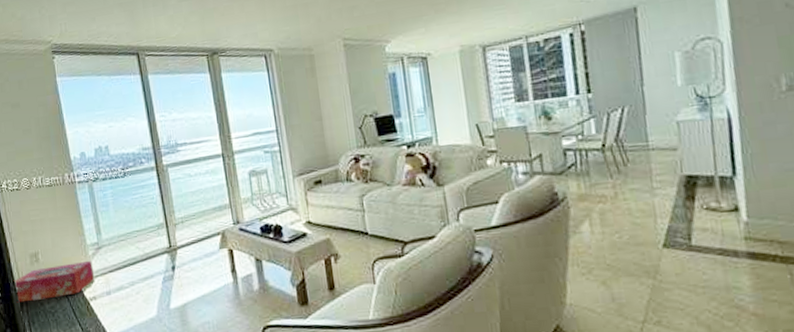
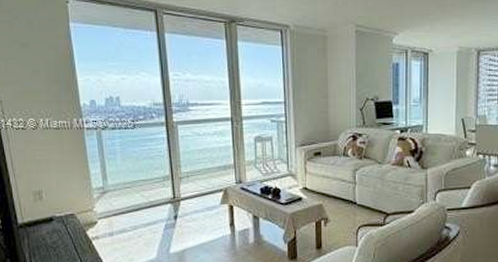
tissue box: present [13,260,95,303] -> none [15,203,98,236]

